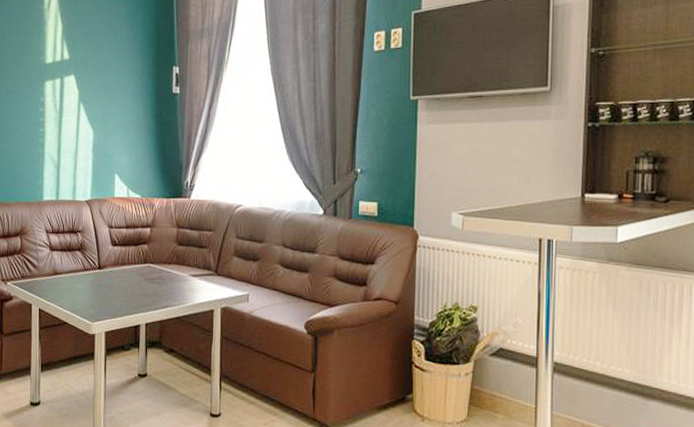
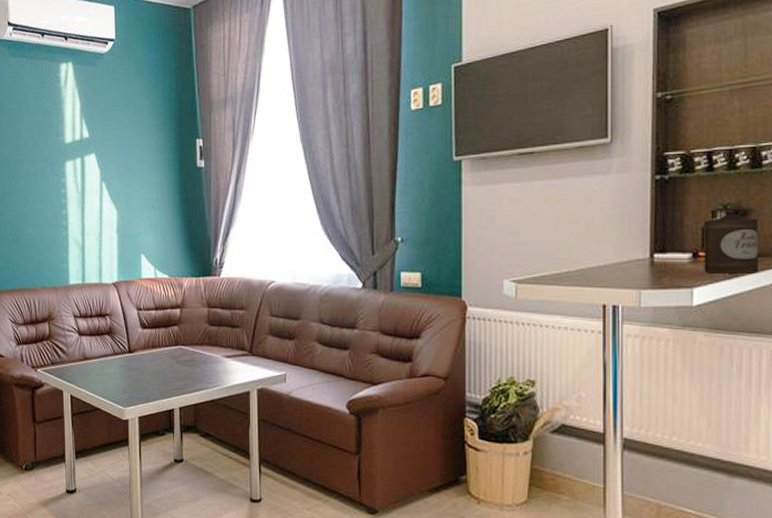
canister: none [627,157,674,215] -> present [704,210,758,274]

